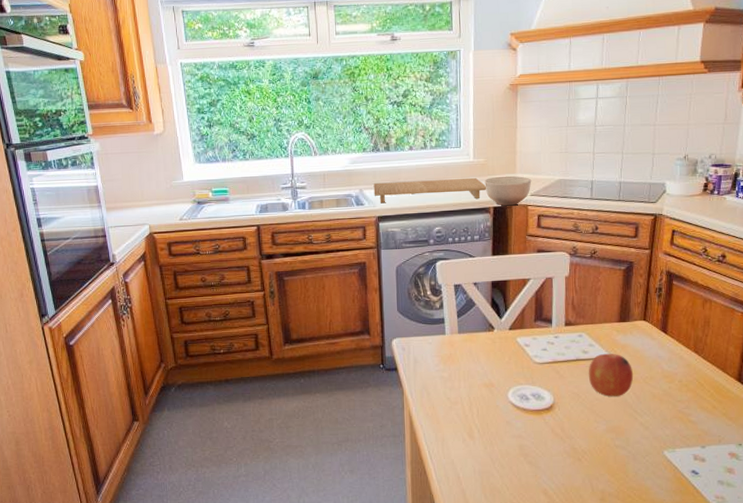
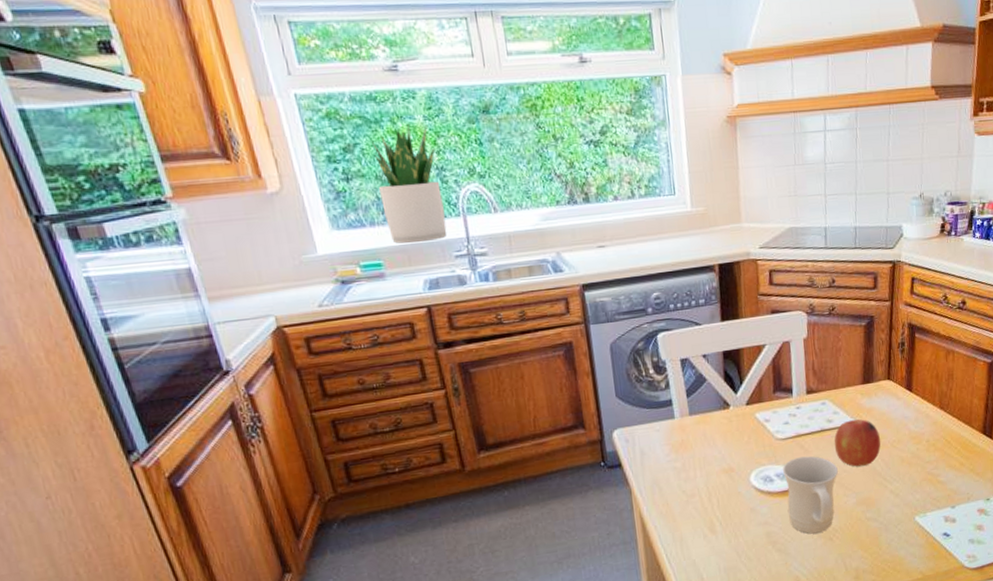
planter: none [229,85,278,177] -> present [370,123,447,244]
cutting board: present [373,177,487,204] -> none [573,230,710,268]
bowl: present [484,176,532,206] -> none [706,226,760,262]
mug: none [539,381,590,452] -> present [783,456,838,534]

